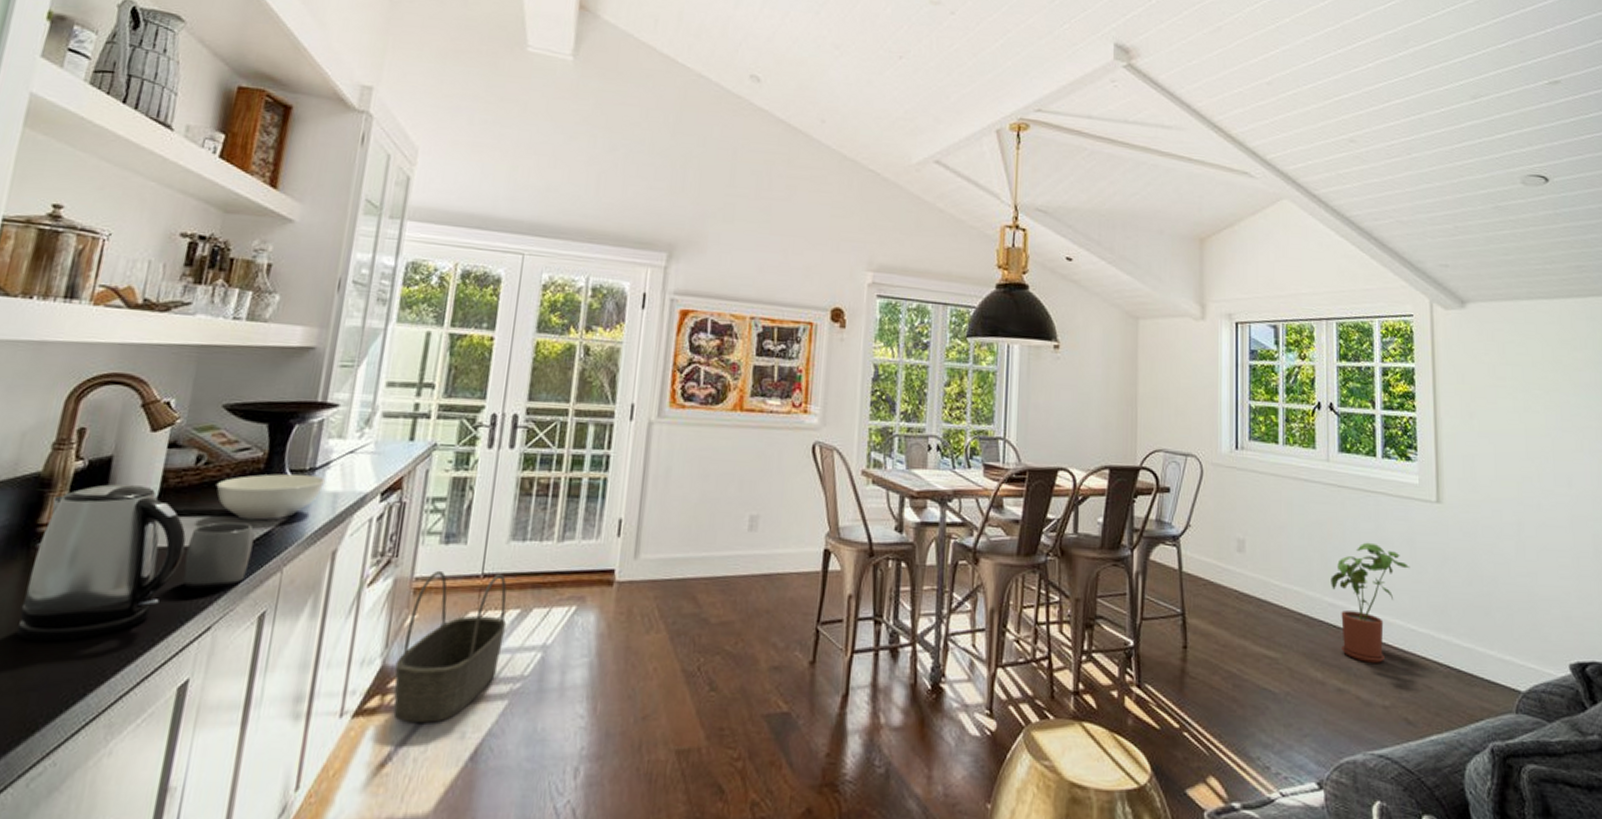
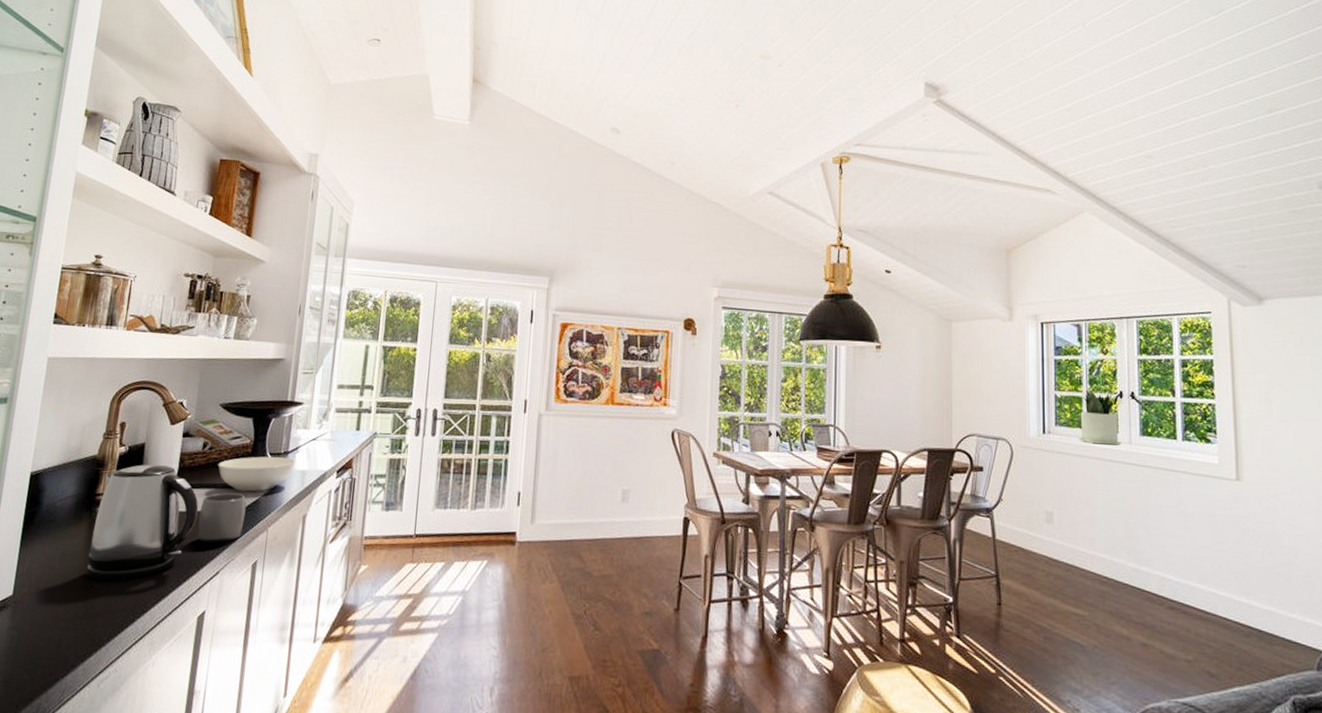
basket: present [393,570,507,724] -> none [352,531,435,650]
planter: none [1273,400,1319,463] -> present [1078,390,1122,446]
house plant: present [1331,542,1410,663] -> none [1134,515,1211,622]

